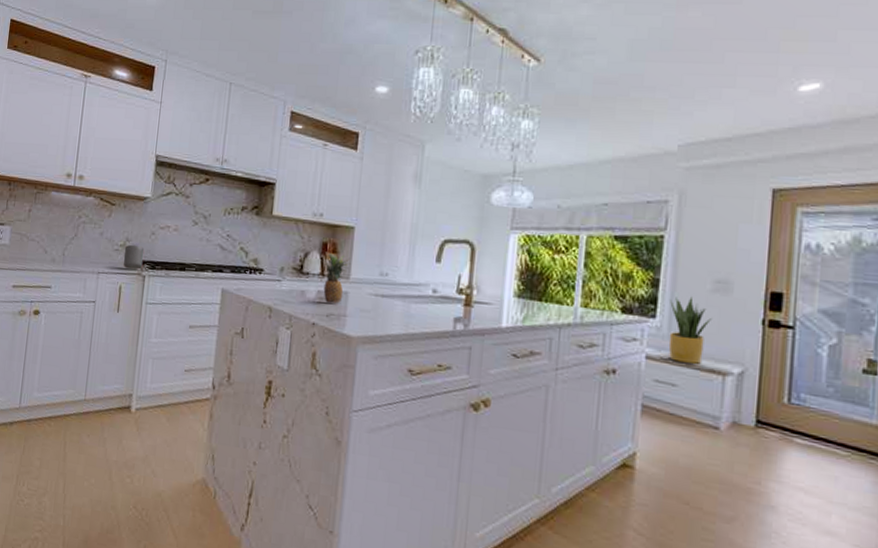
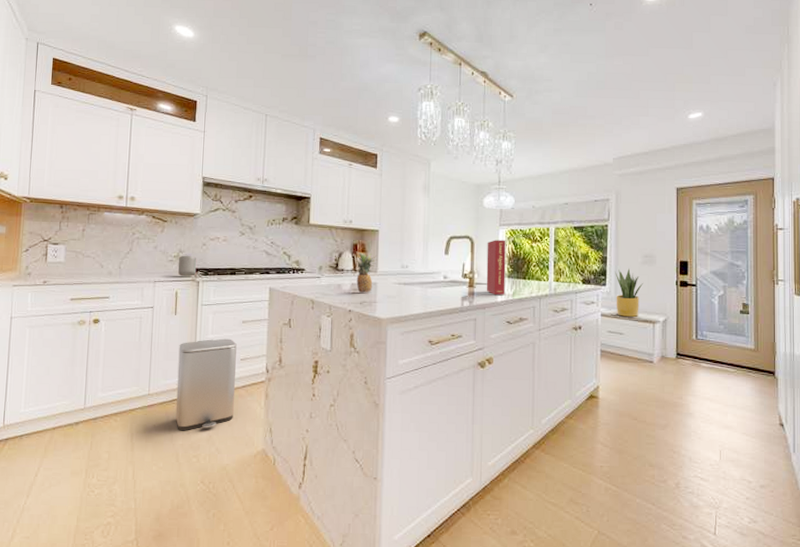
pedal bin: none [111,343,182,447] -> present [175,338,237,431]
book: none [487,247,518,321] -> present [486,240,506,296]

